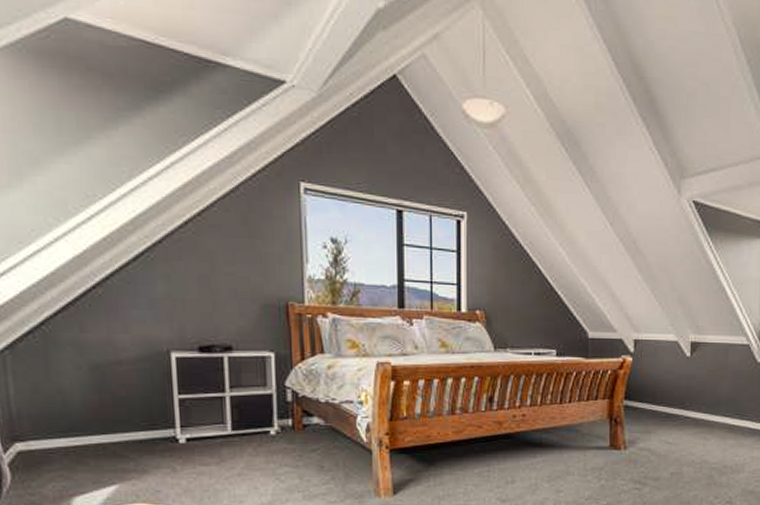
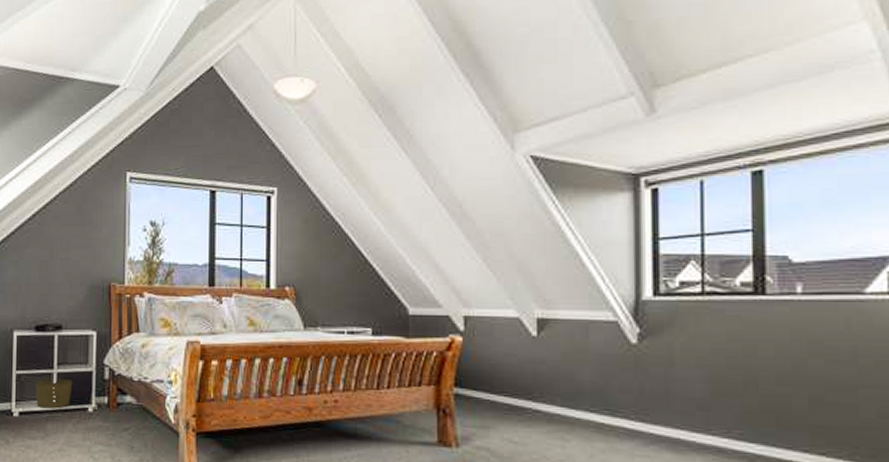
basket: none [203,398,250,433] -> present [35,374,73,409]

